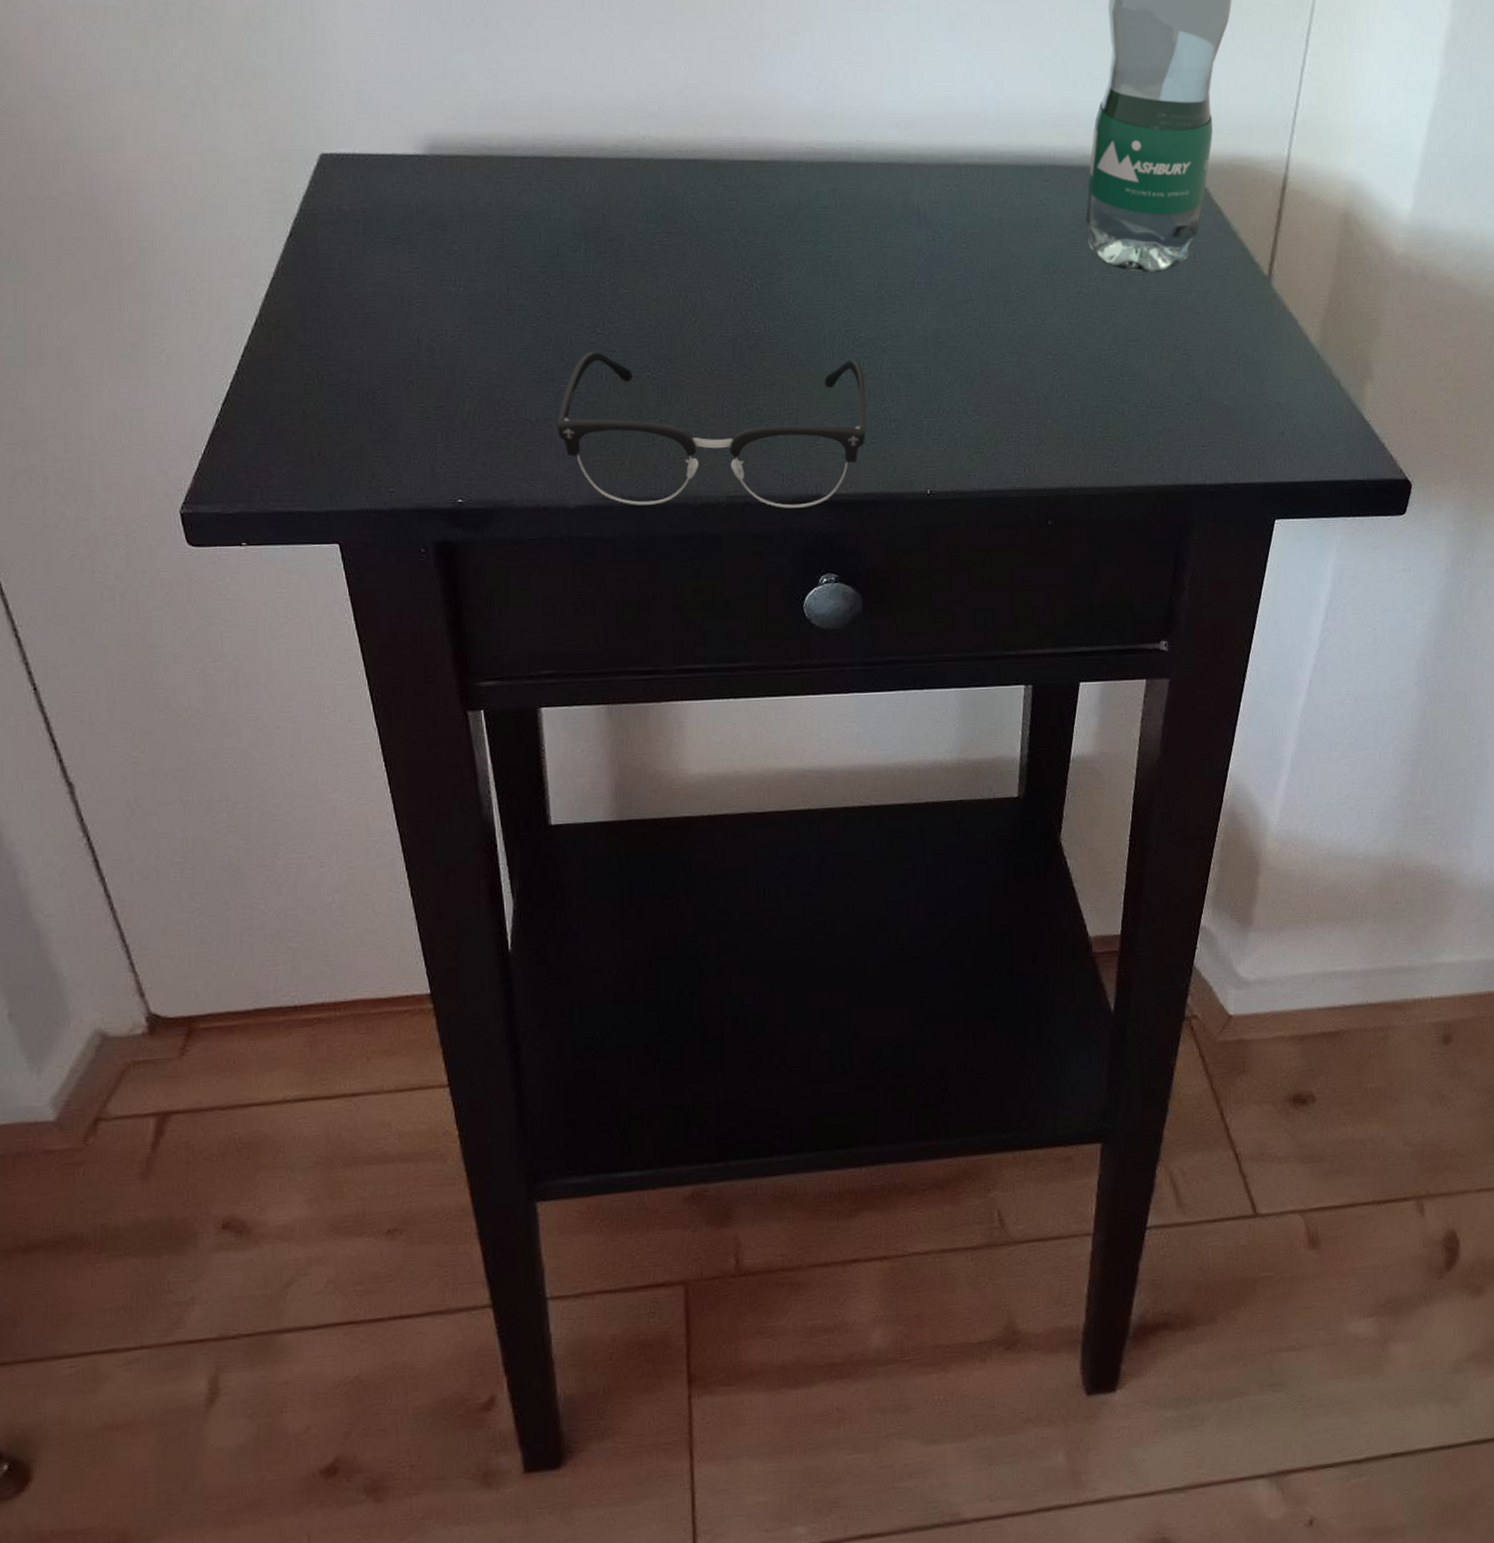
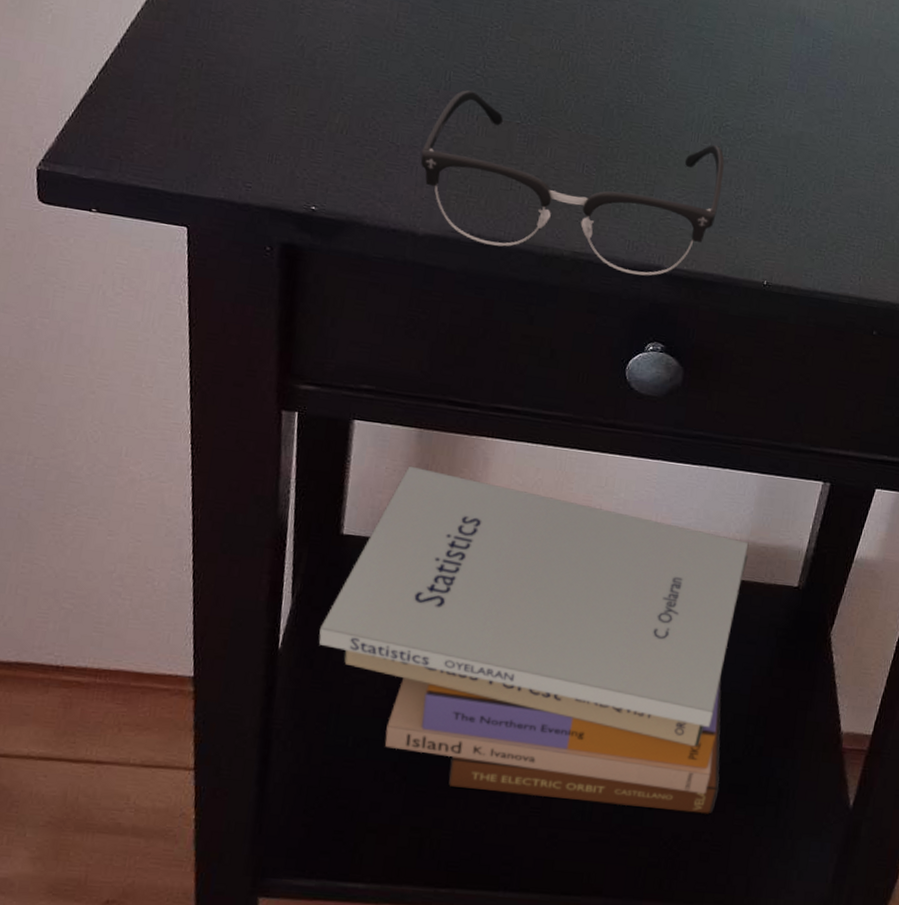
books: none [546,744,976,1060] -> present [318,465,749,814]

